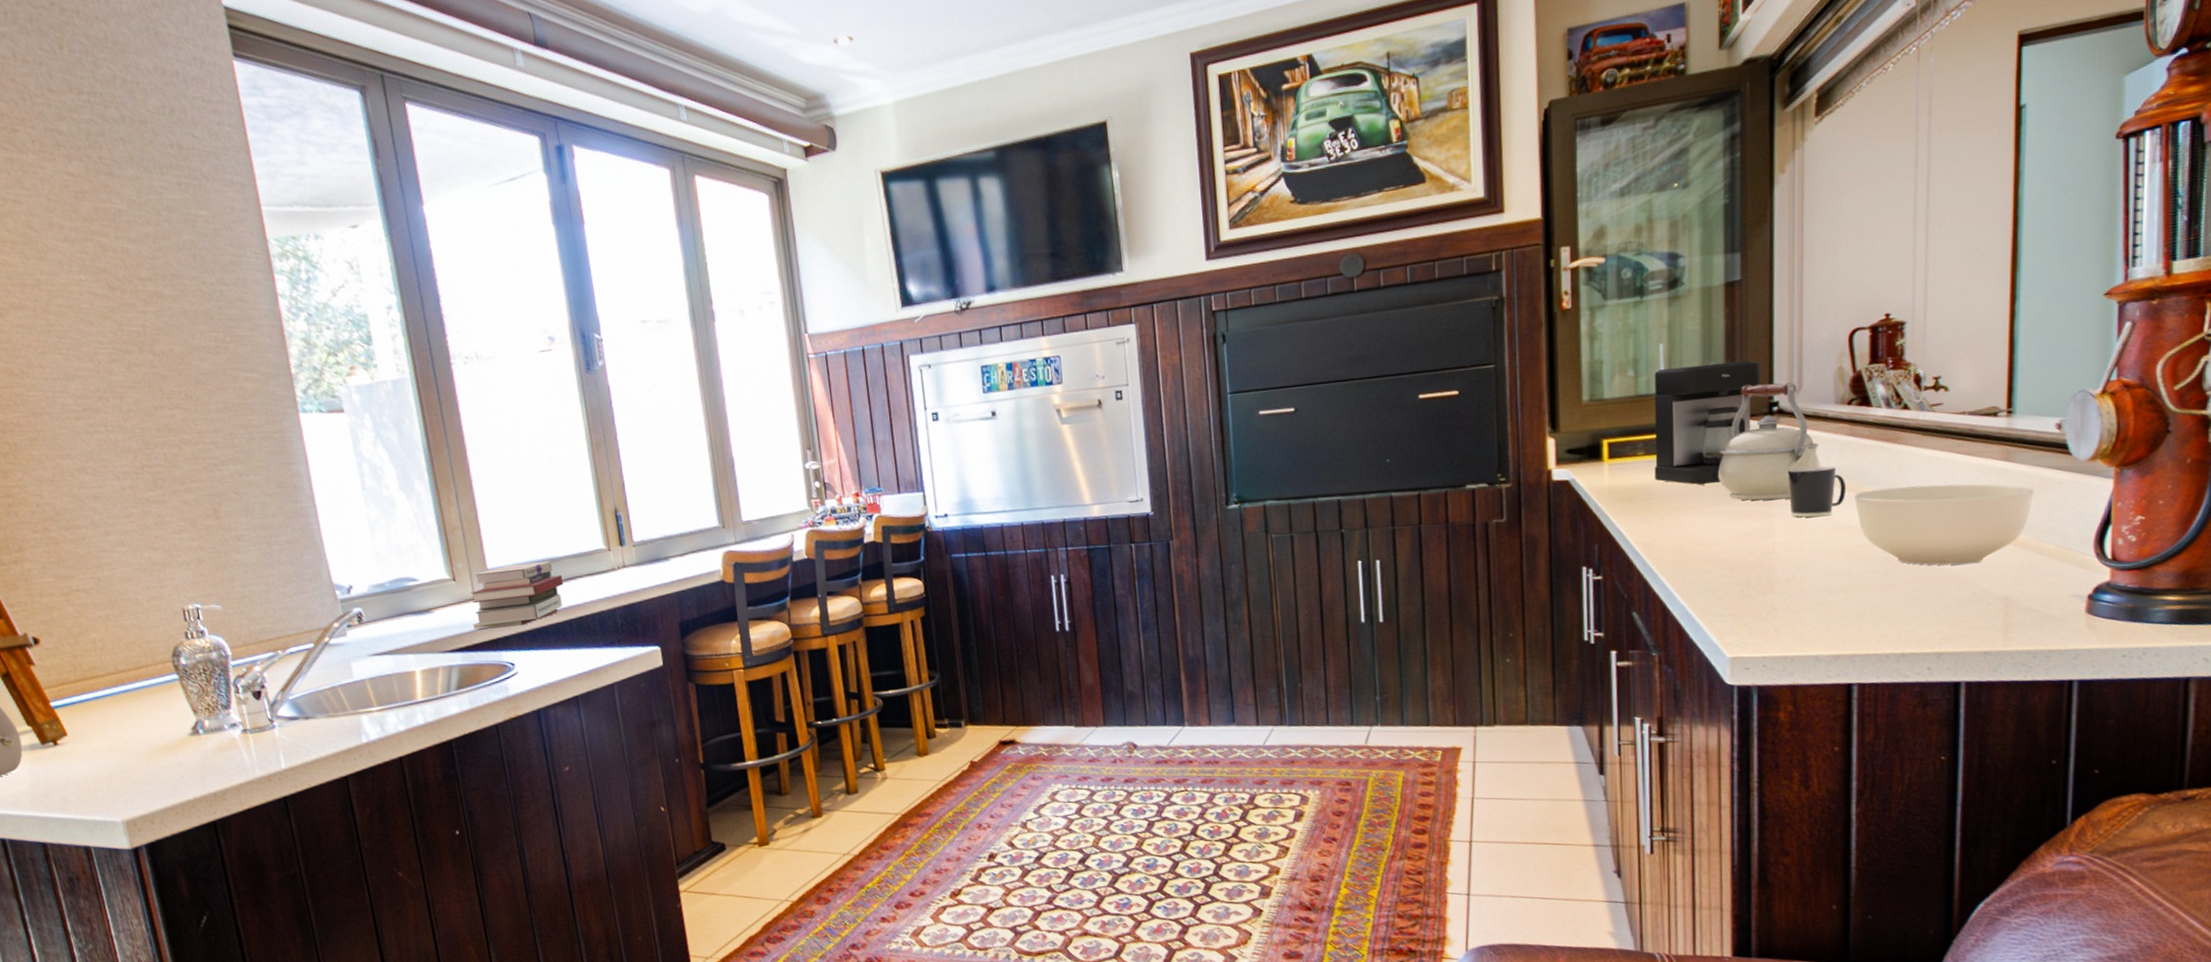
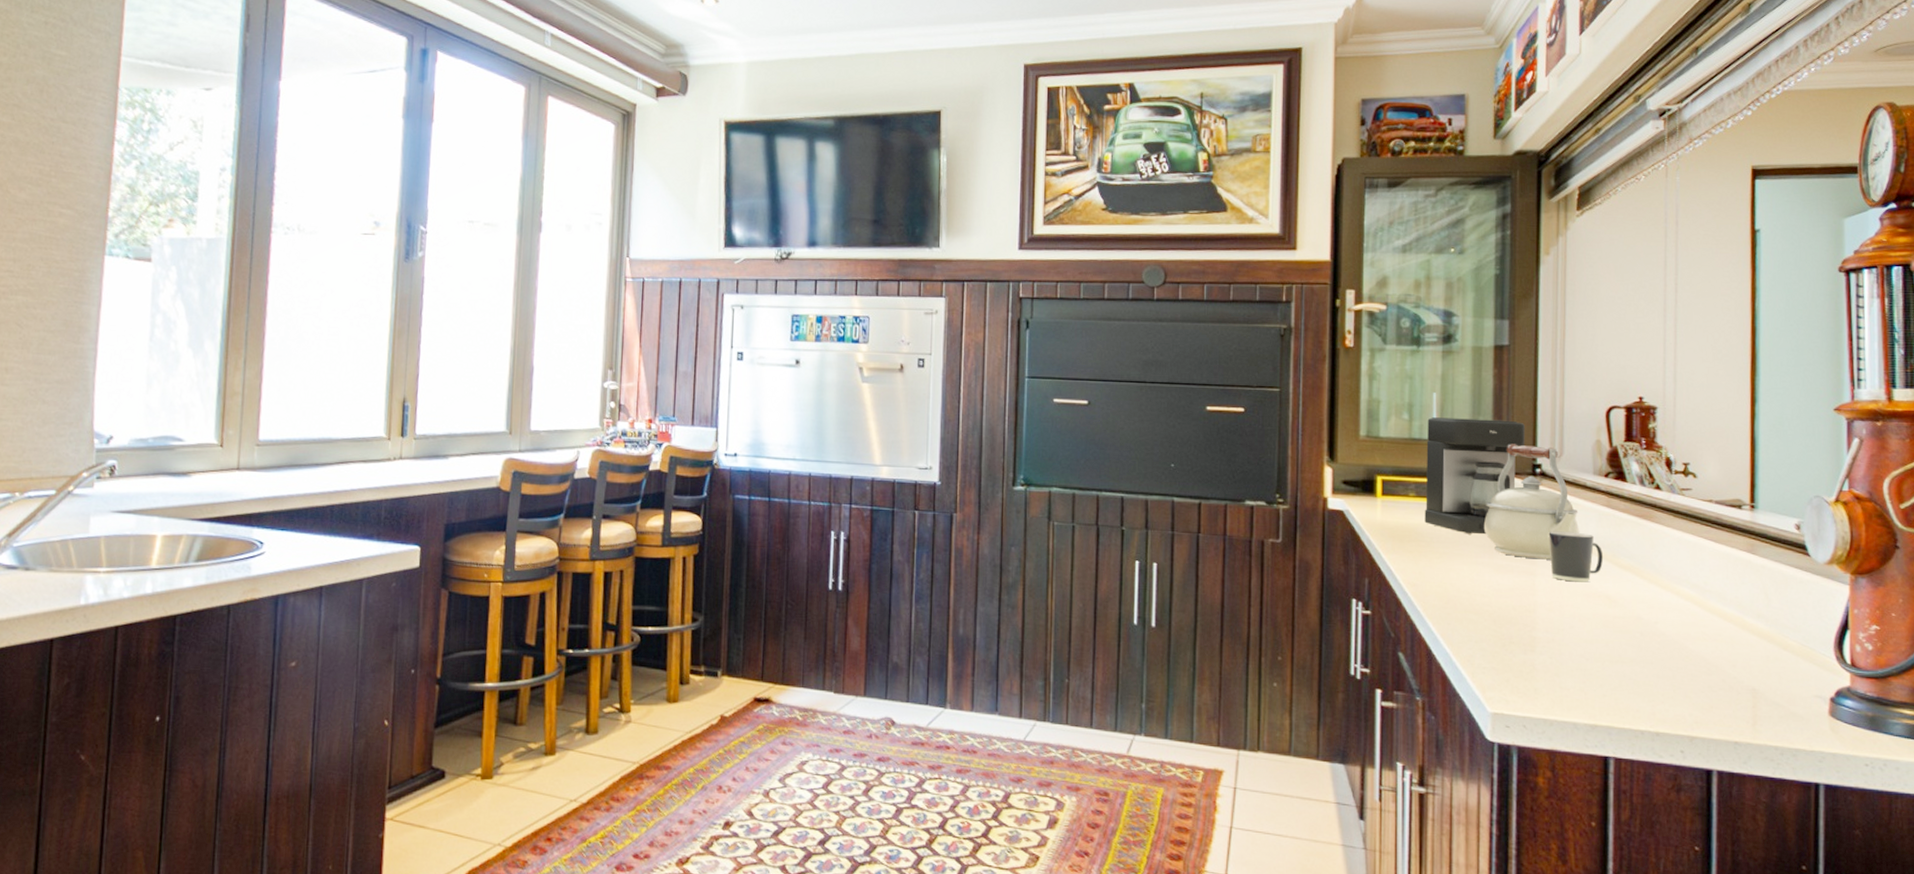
books: present [471,561,564,629] -> none [229,439,335,503]
bowl: present [1855,483,2034,566] -> none [1611,562,1777,650]

